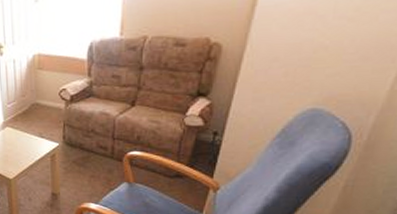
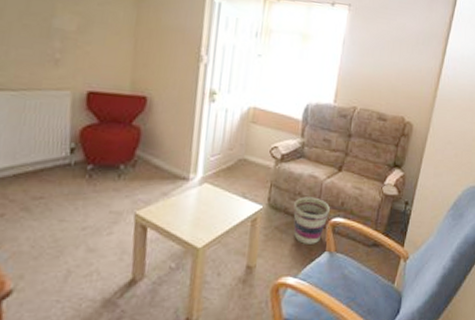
basket: none [88,133,125,176] -> present [293,196,330,244]

